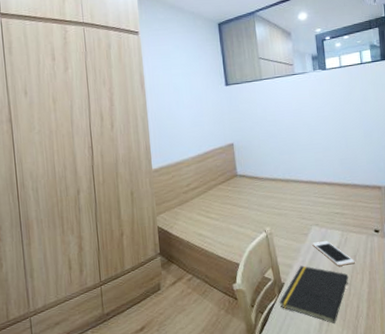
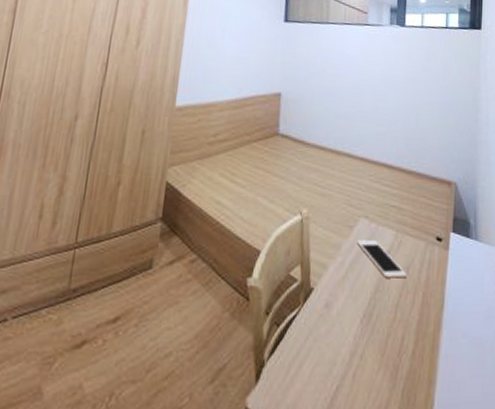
notepad: present [279,265,349,324] -> none [302,268,397,358]

